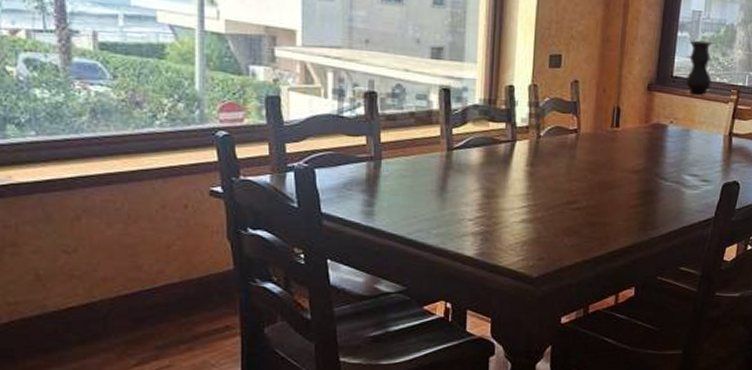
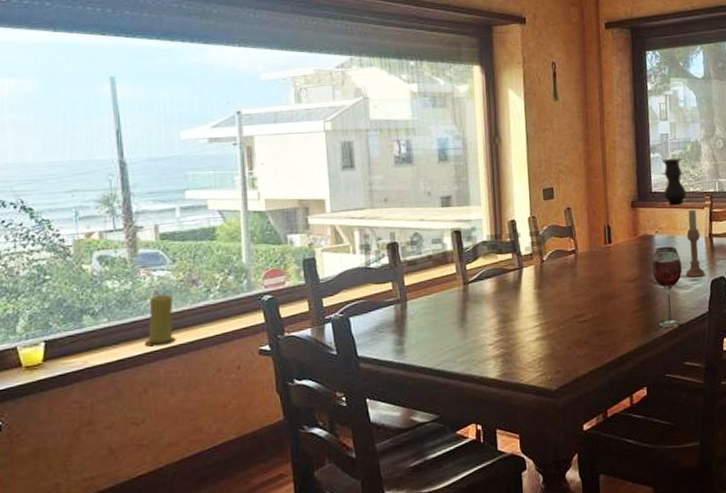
candle: none [78,113,115,172] -> present [144,294,176,348]
wineglass: none [657,139,694,229] -> present [651,246,683,328]
candlestick: none [696,102,720,178] -> present [685,209,705,278]

